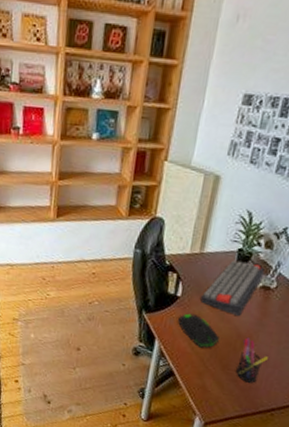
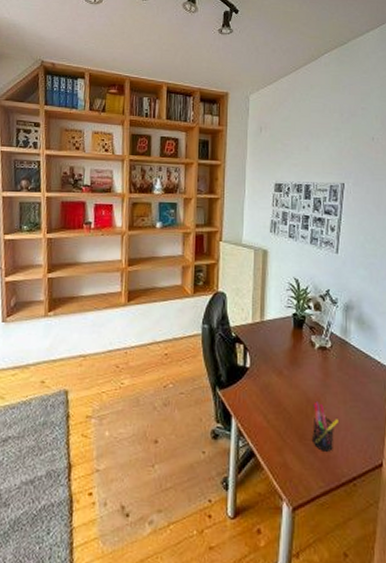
computer mouse: present [178,313,219,348] -> none [251,384,291,420]
keyboard: present [200,260,265,317] -> none [268,325,318,381]

